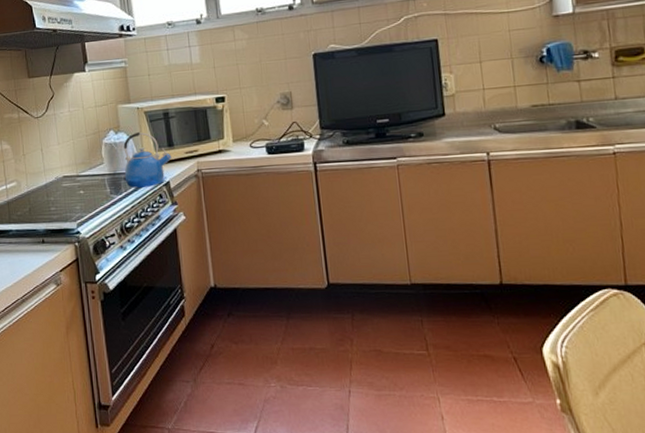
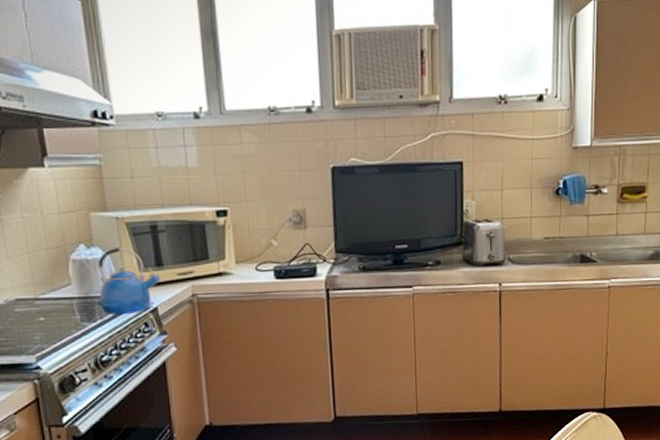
toaster: none [442,90,492,137] -> present [461,218,506,267]

